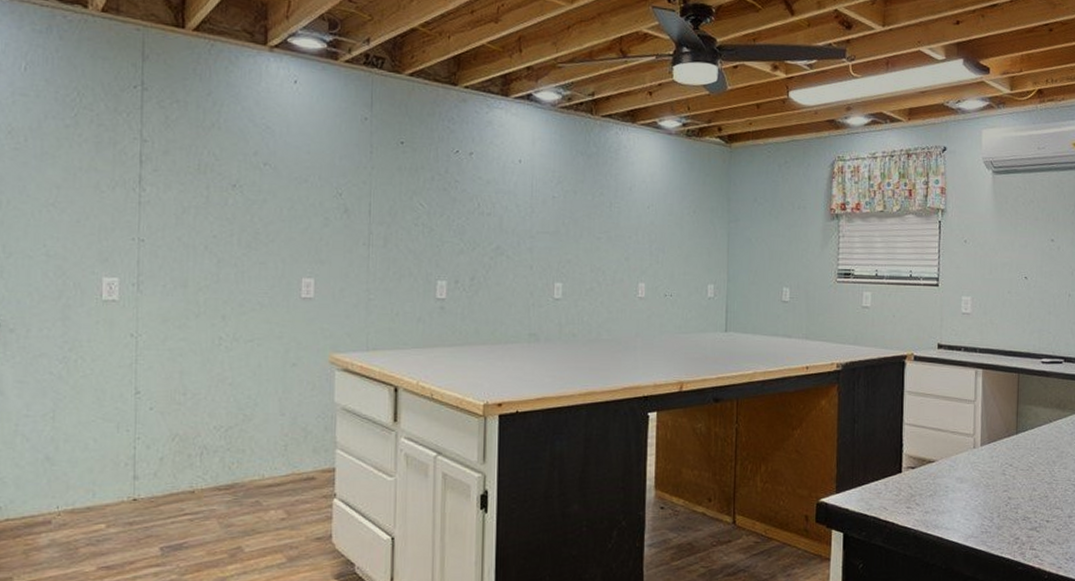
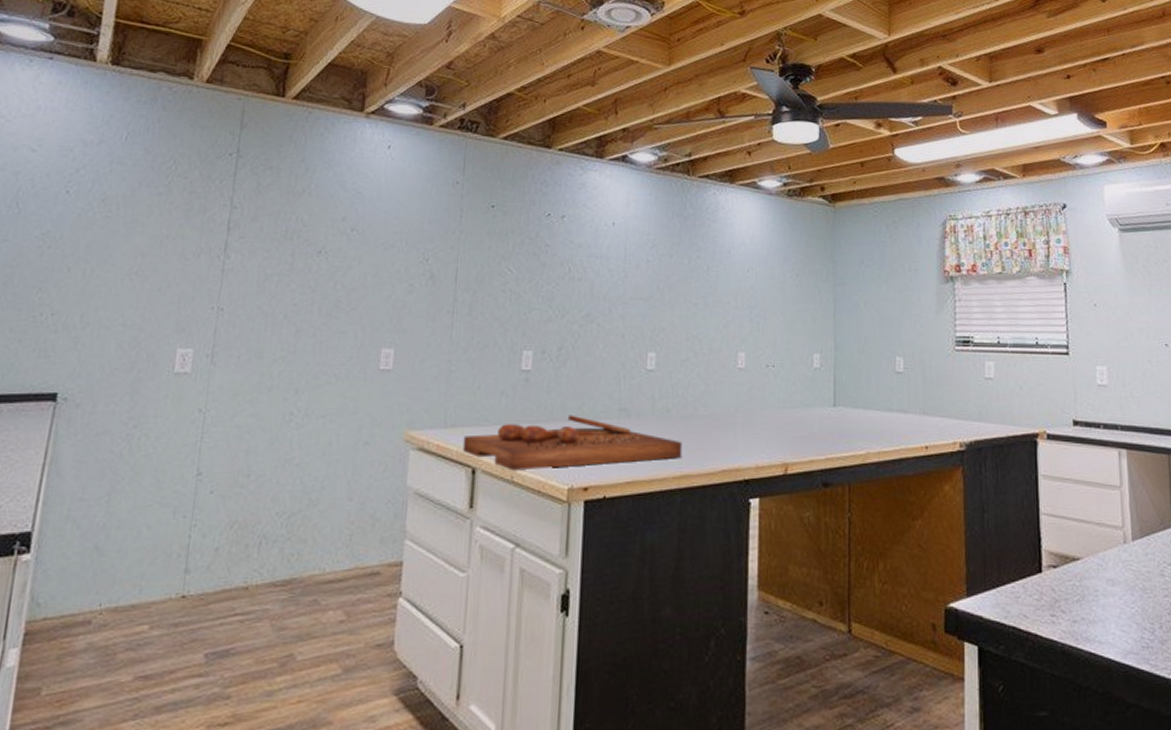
cutting board: none [384,339,588,389] -> present [462,414,683,471]

